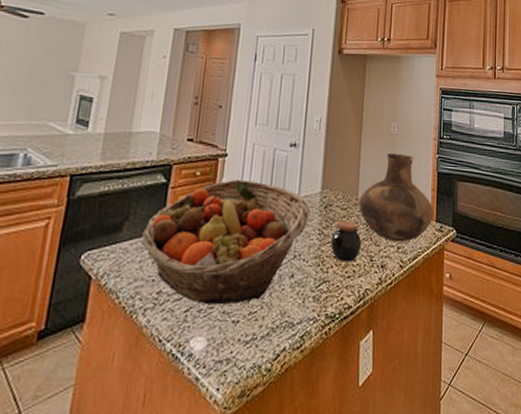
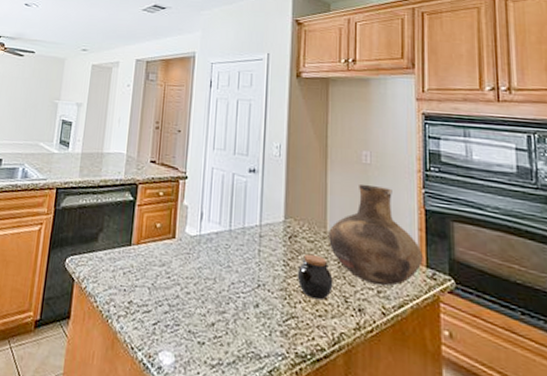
fruit basket: present [141,179,310,305] -> none [114,201,273,326]

